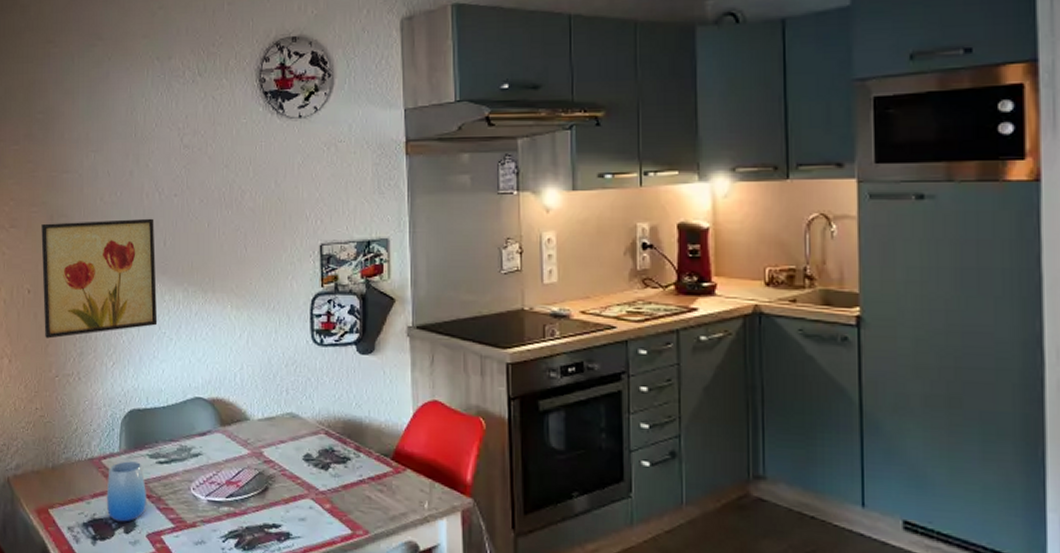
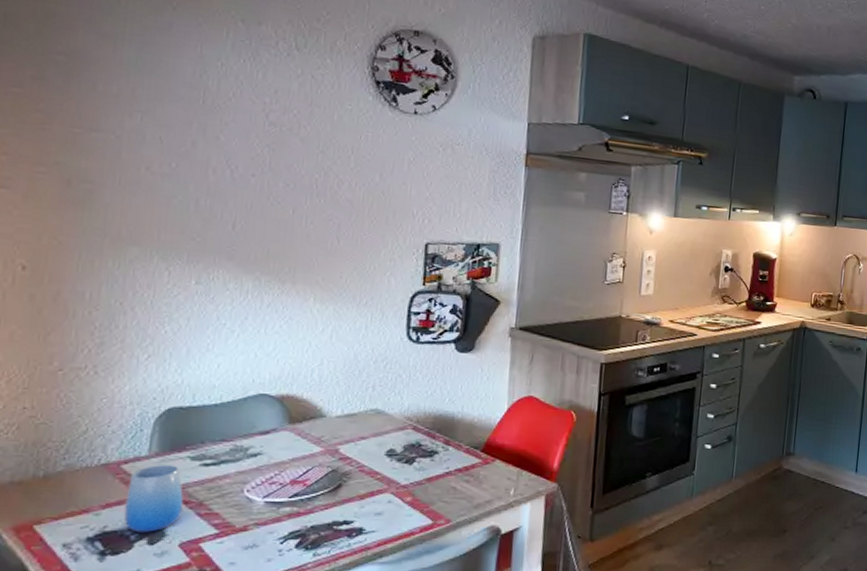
wall art: present [41,218,158,339] -> none [44,188,222,326]

